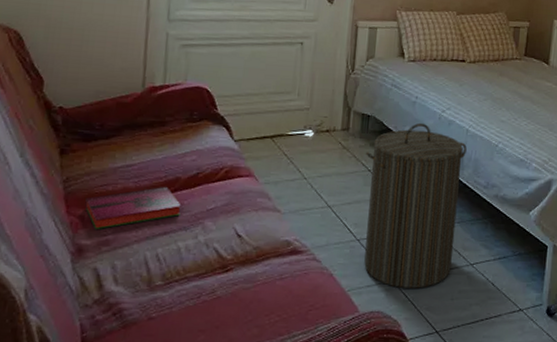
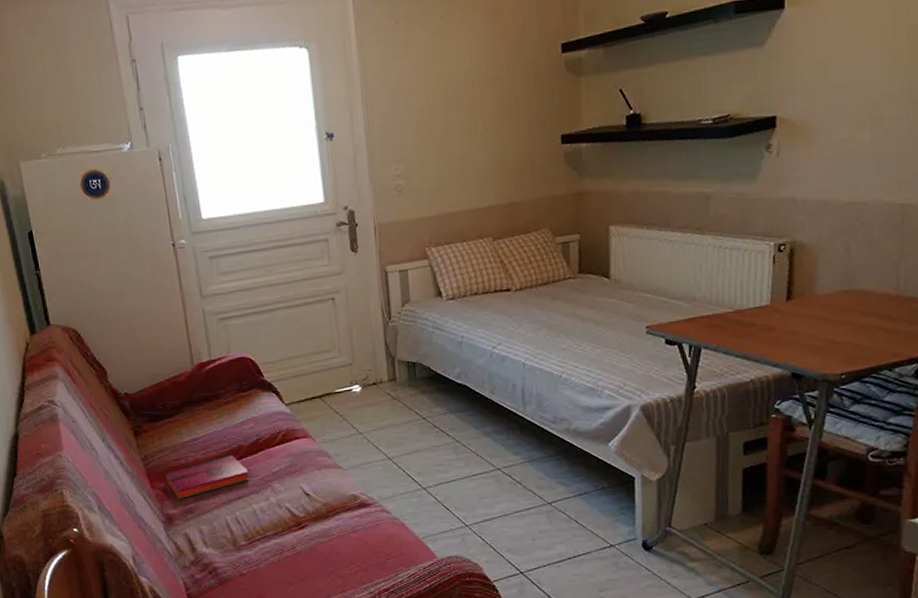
laundry hamper: present [364,122,467,288] -> none [418,362,527,532]

